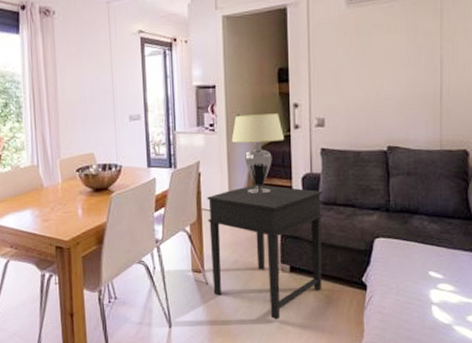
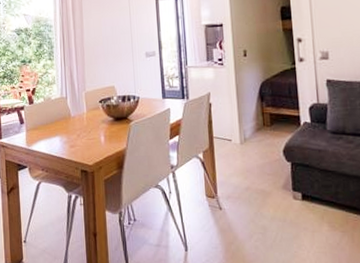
side table: present [207,185,324,320] -> none [218,114,336,248]
lampshade: present [231,113,285,194] -> none [239,48,291,123]

